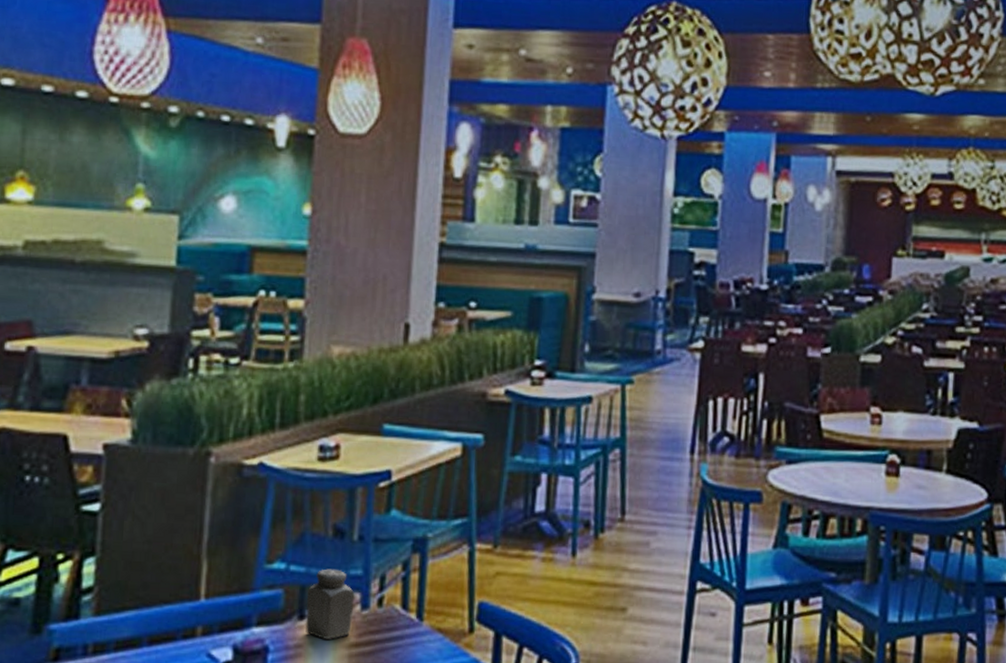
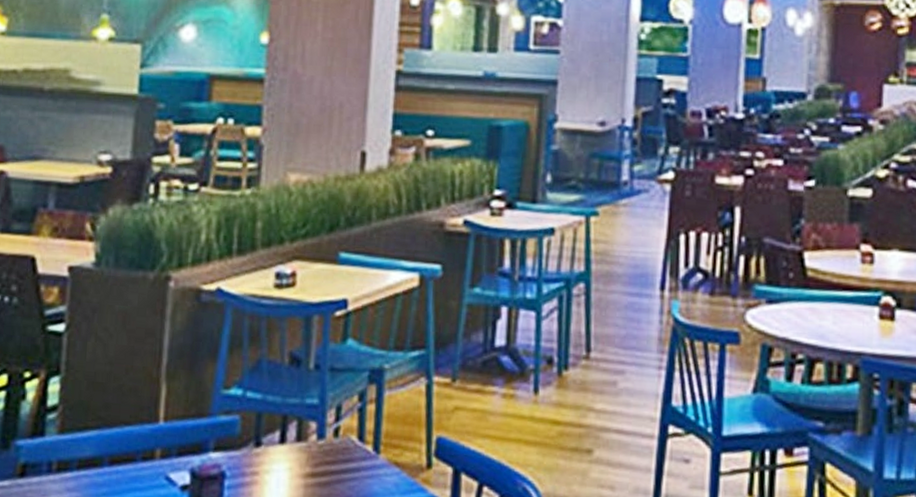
salt shaker: present [305,569,354,640] -> none [261,396,310,469]

